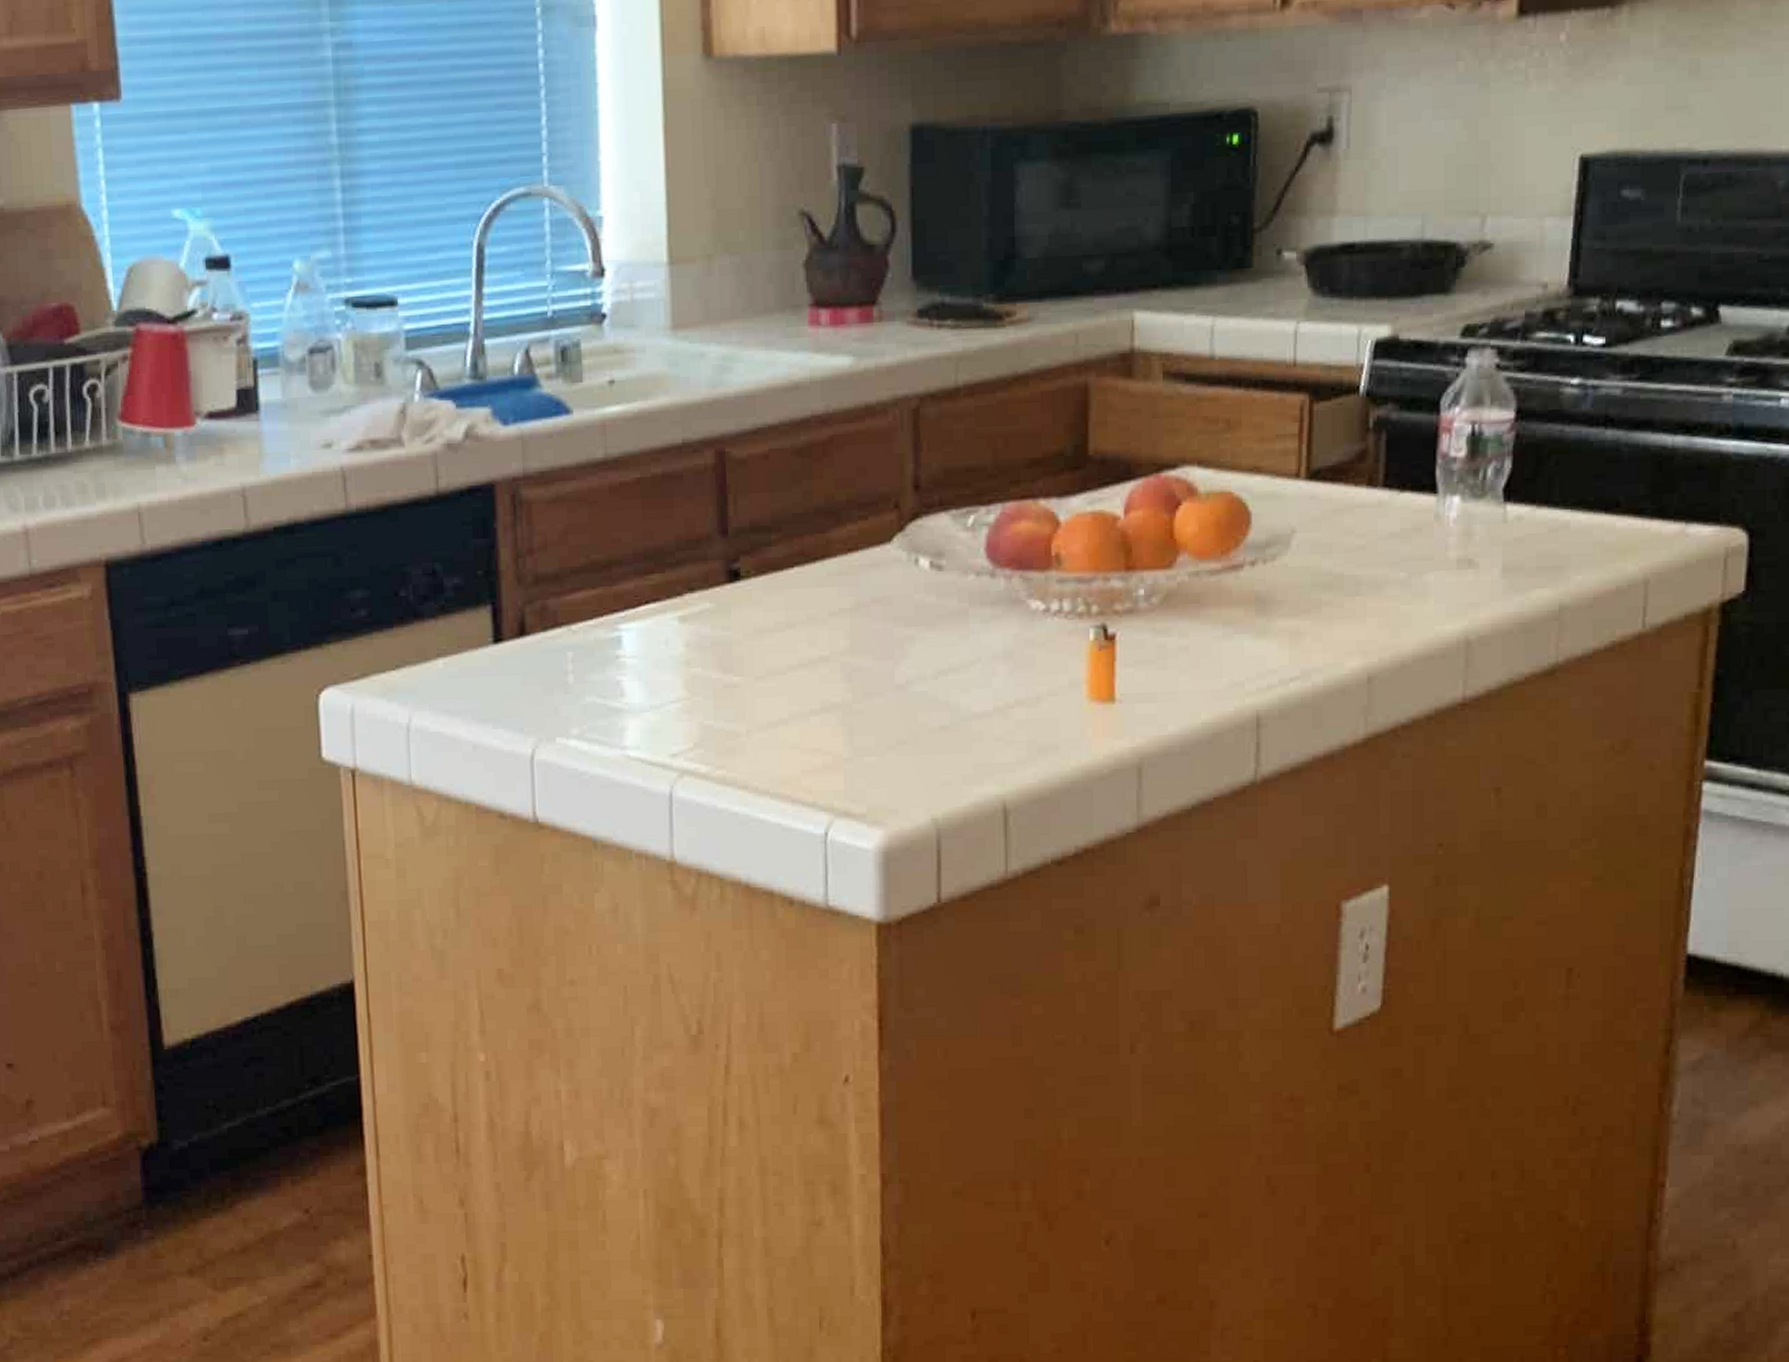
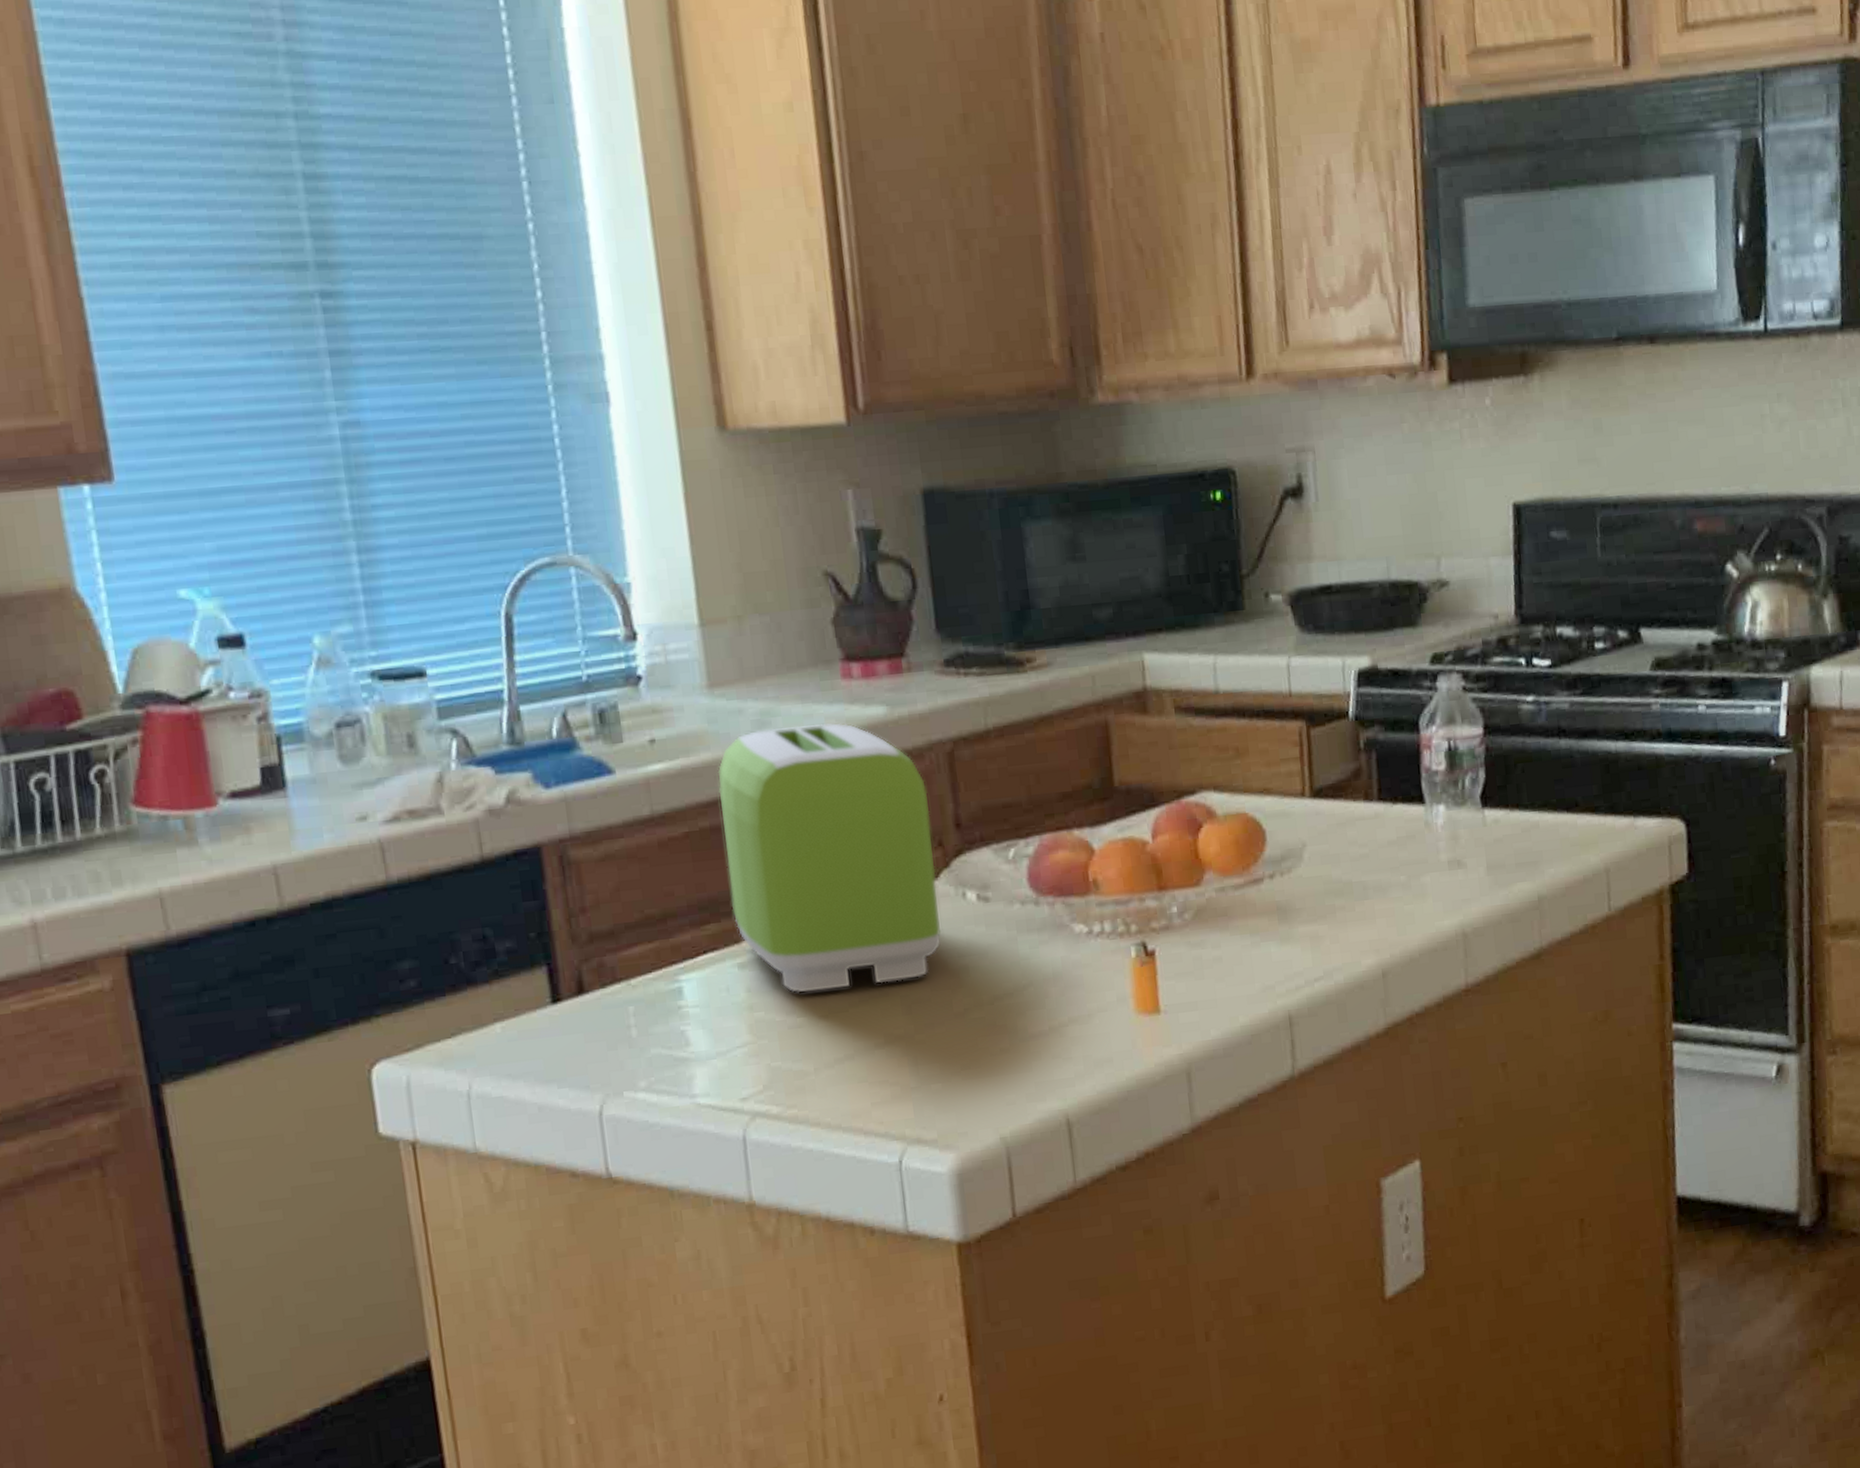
toaster: none [674,372,890,652] -> present [717,723,942,993]

